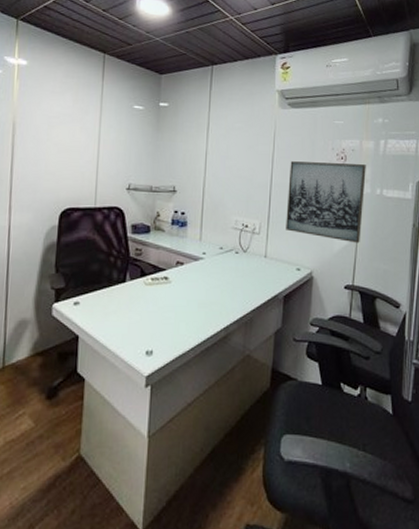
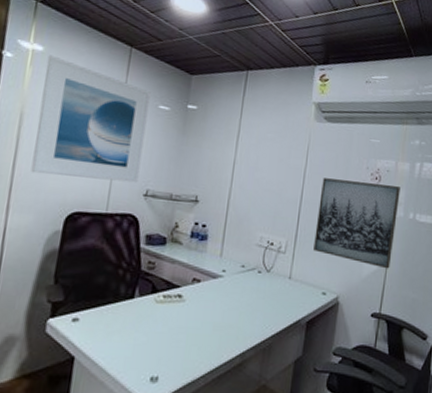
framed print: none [26,68,125,178] -> present [31,55,151,183]

